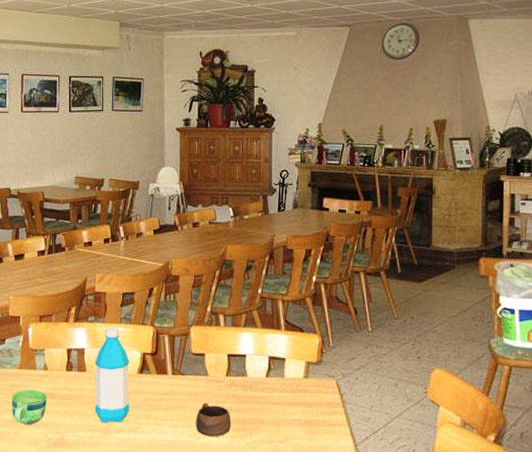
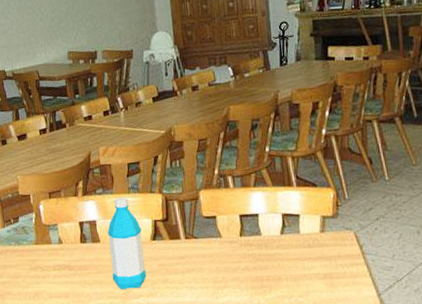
cup: present [11,390,47,424] -> none [31,263,66,296]
cup: present [196,402,232,436] -> none [213,263,250,296]

